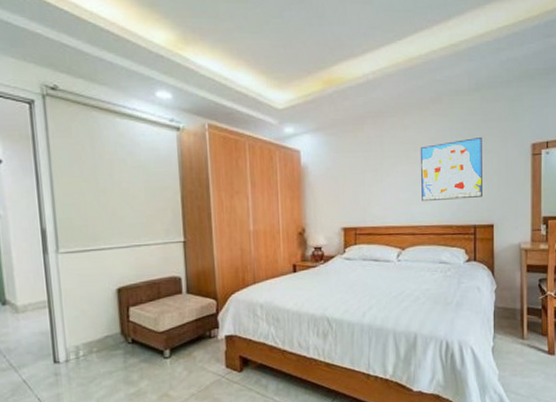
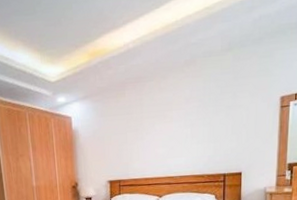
wall art: present [421,136,482,202] -> none [176,93,233,156]

